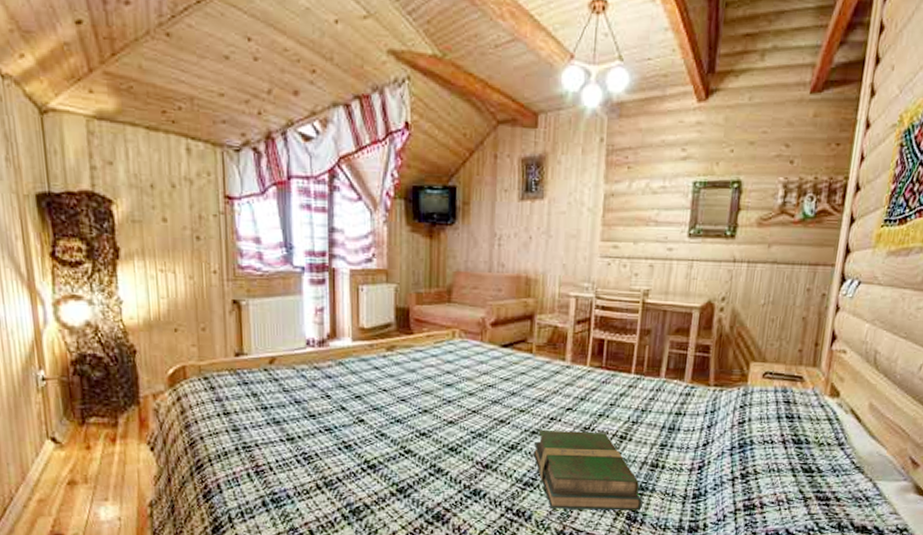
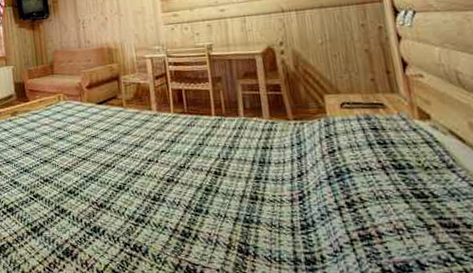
book: present [533,429,643,511] -> none [138,169,252,244]

